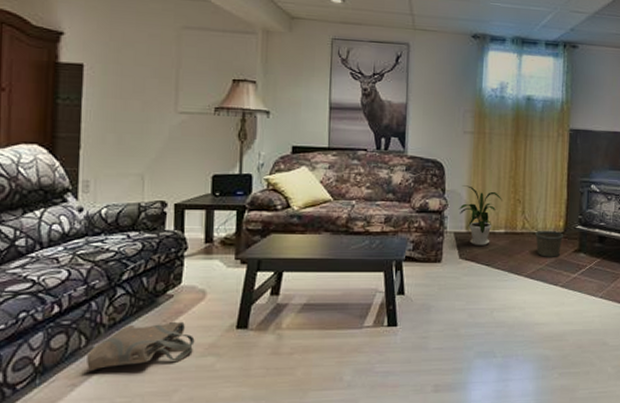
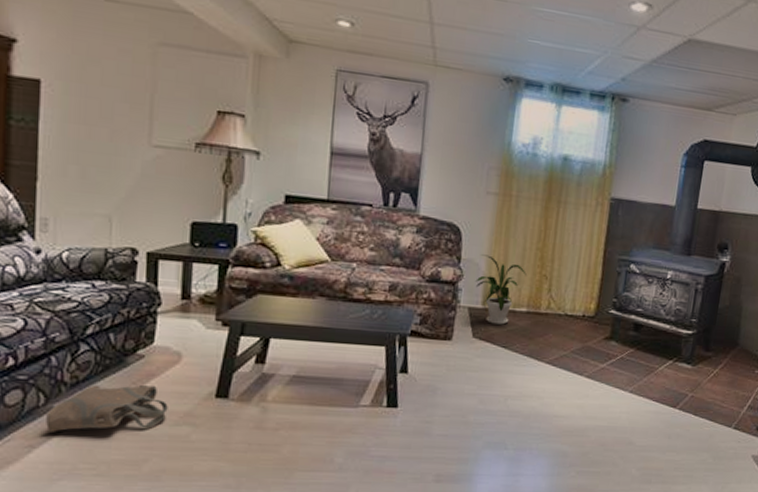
basket: present [535,230,563,257] -> none [561,312,594,344]

